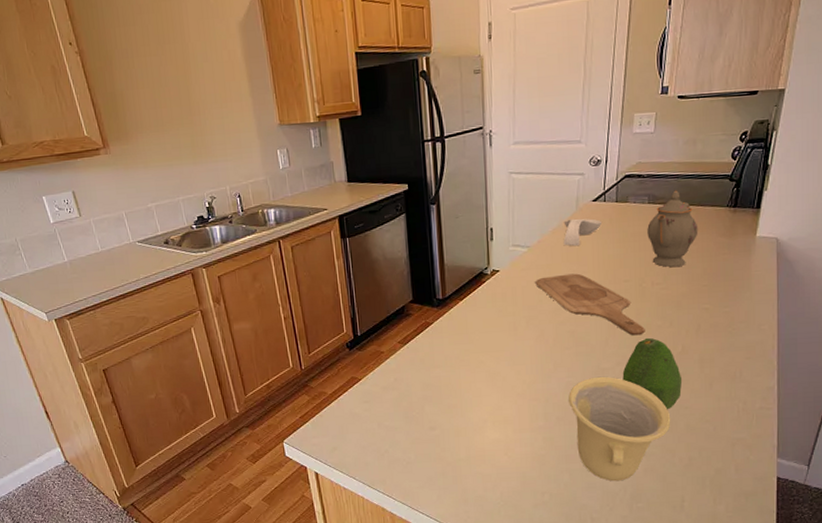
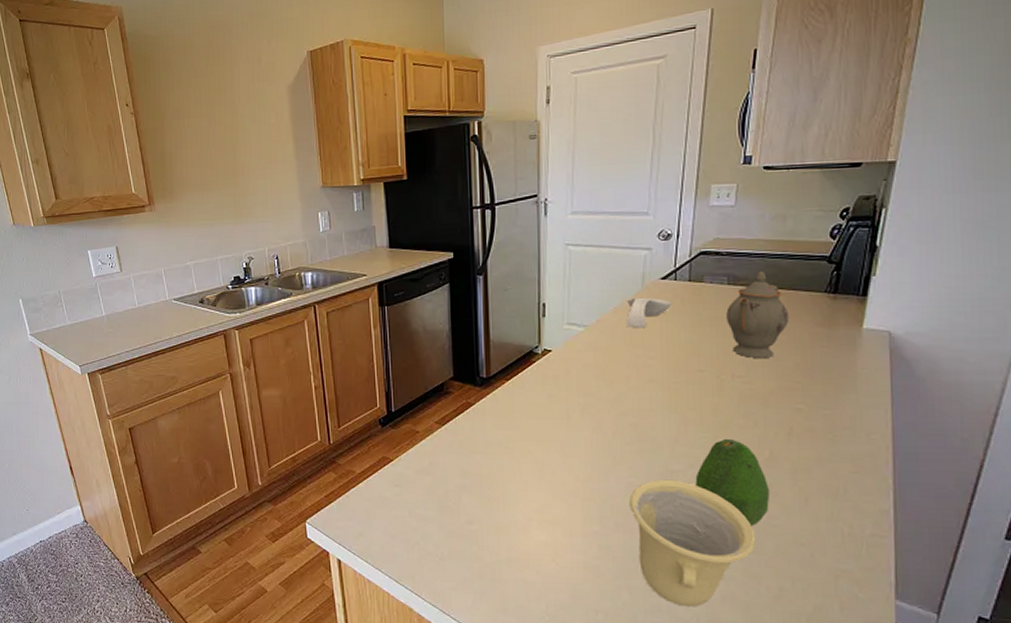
cutting board: present [535,273,645,336] -> none [593,359,724,435]

